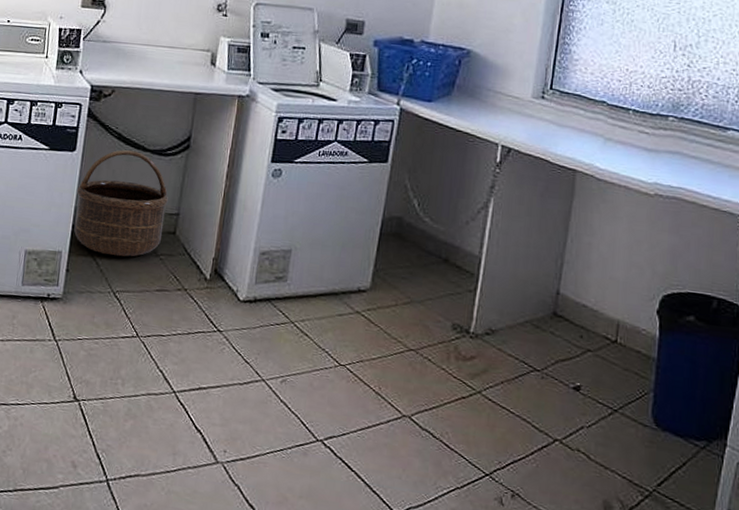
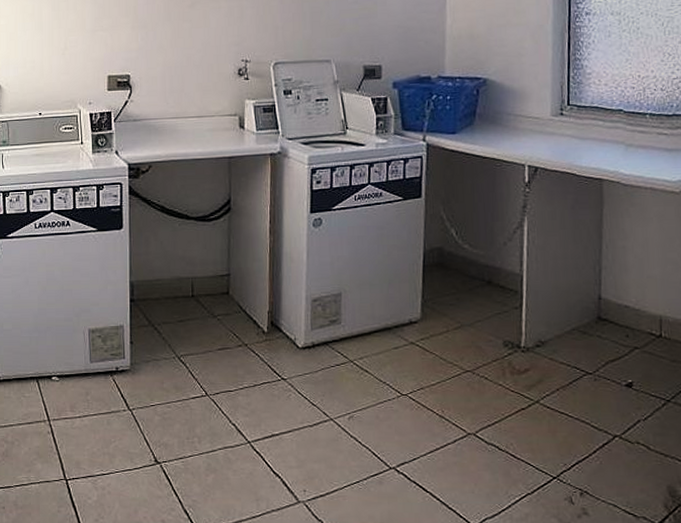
basket: present [74,150,169,257] -> none [128,221,218,323]

